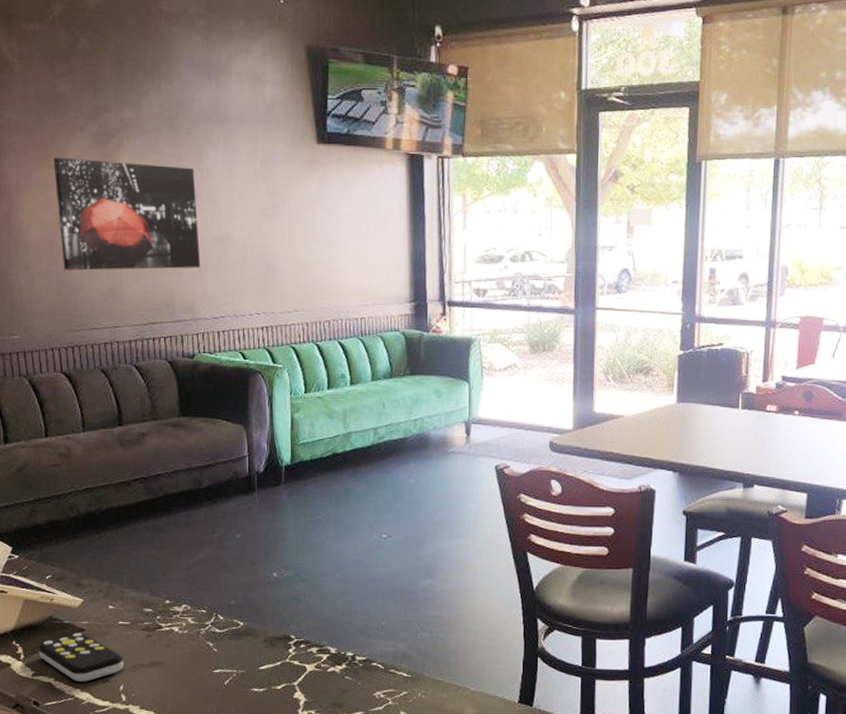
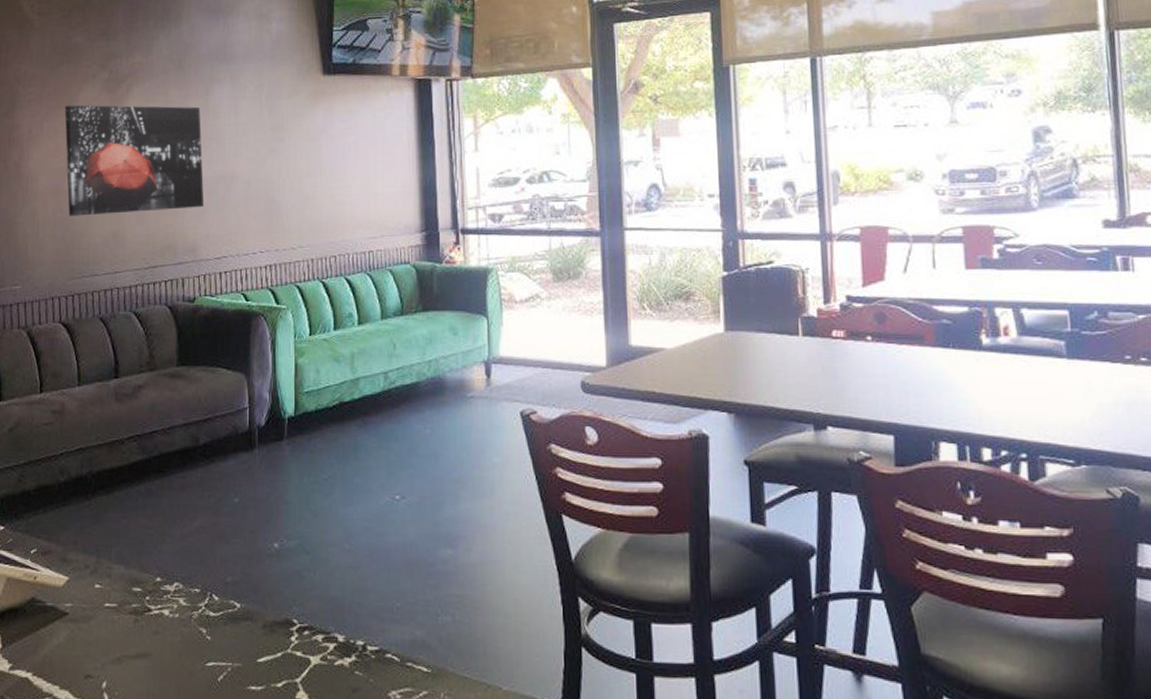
remote control: present [38,632,123,683] -> none [17,617,108,678]

